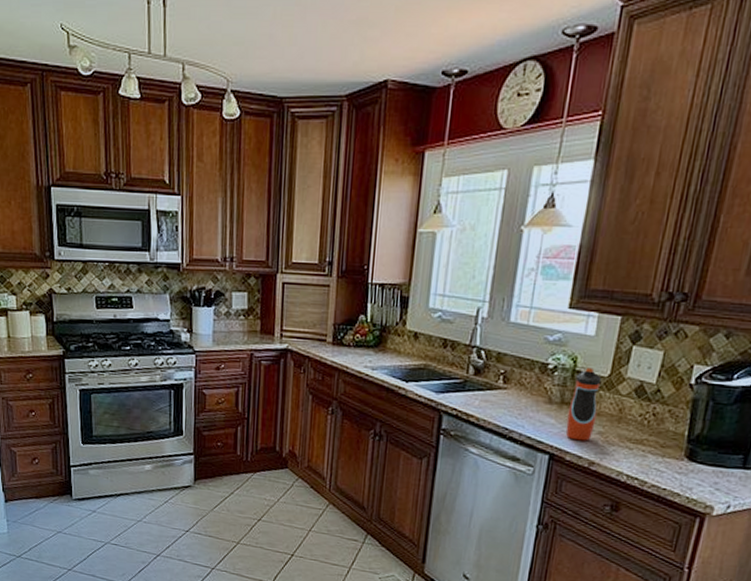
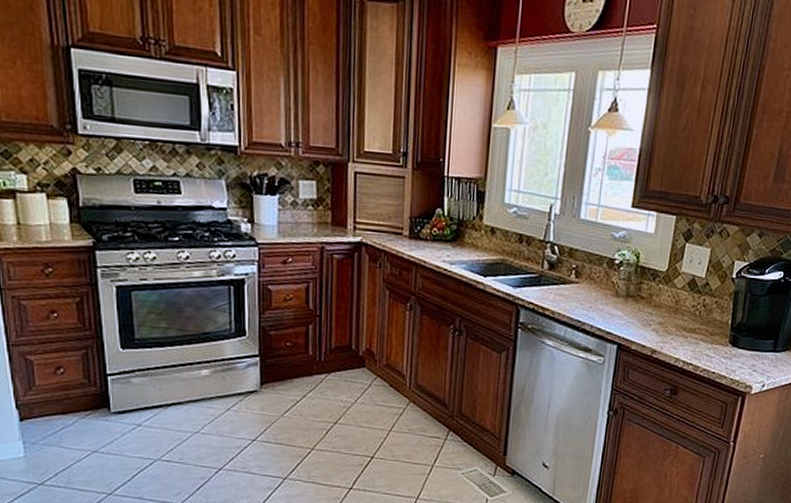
water bottle: present [565,367,602,441] -> none [631,263,661,331]

